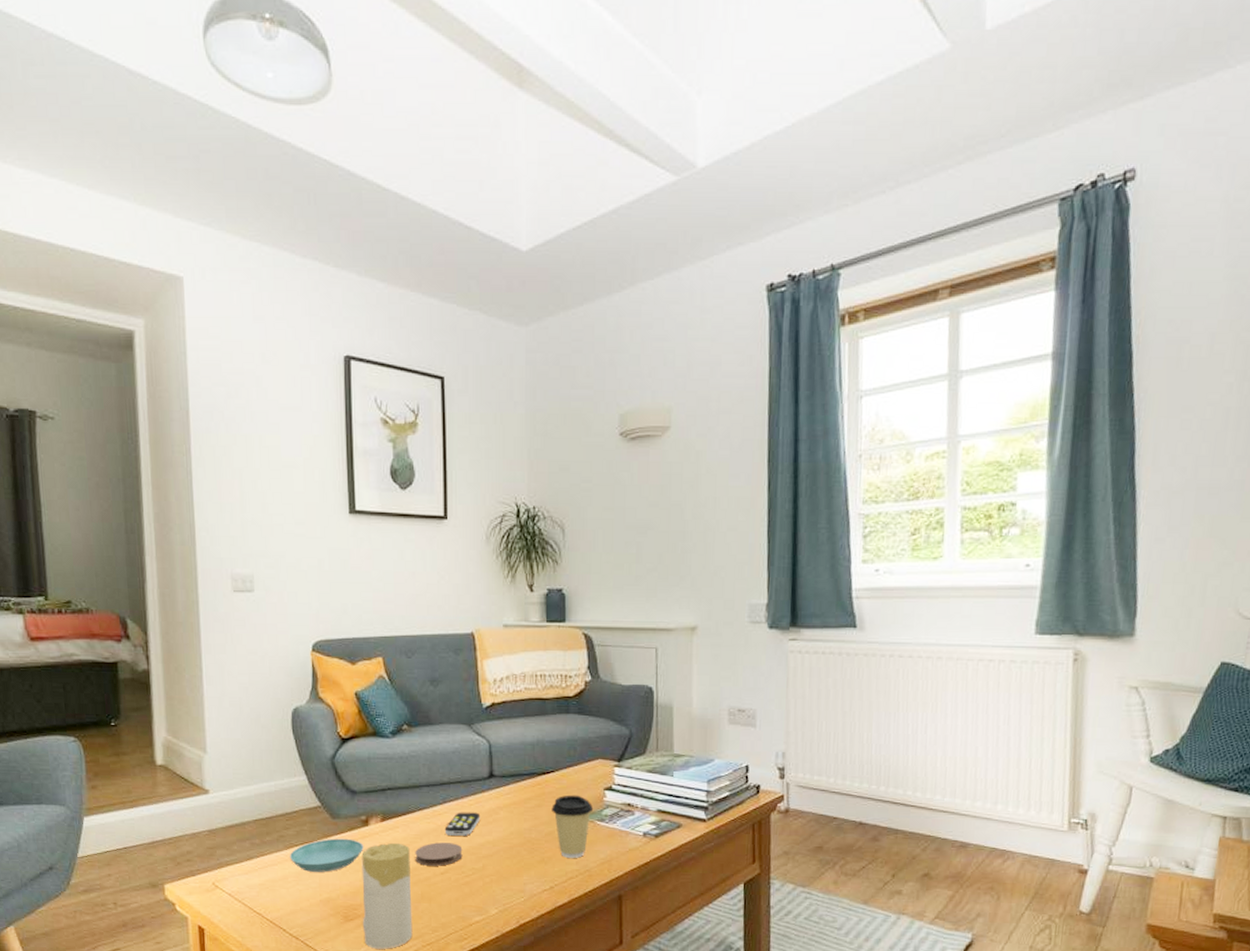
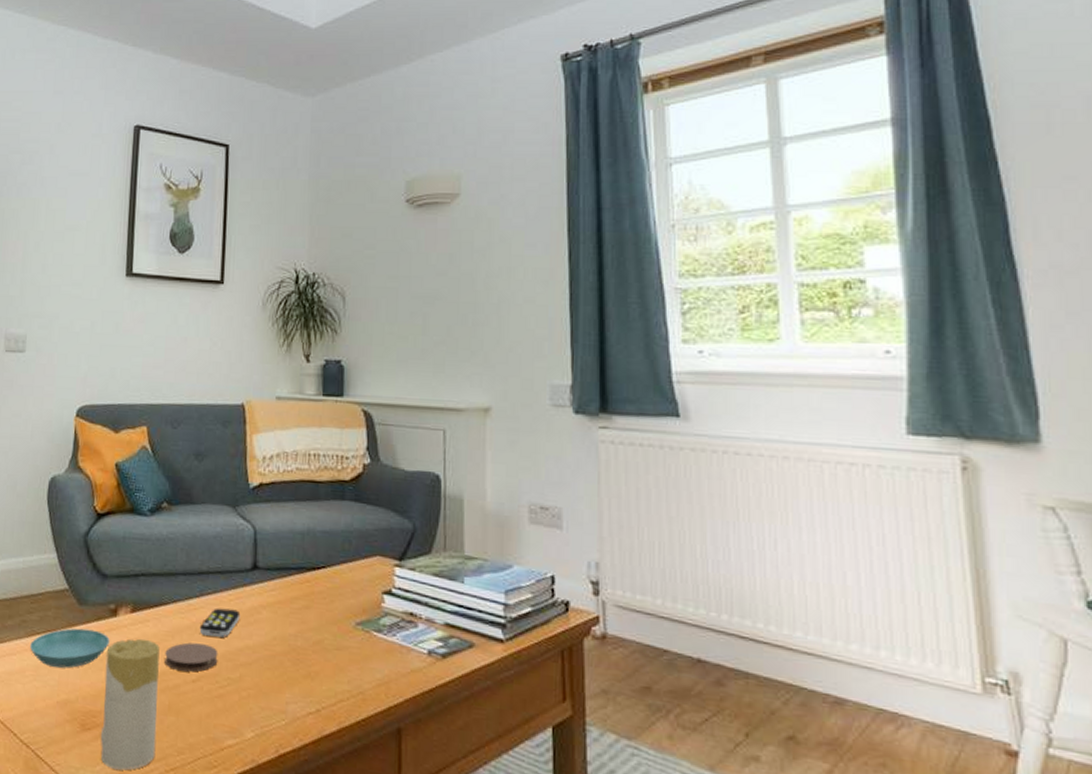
coffee cup: present [551,794,594,858] -> none [321,596,370,676]

